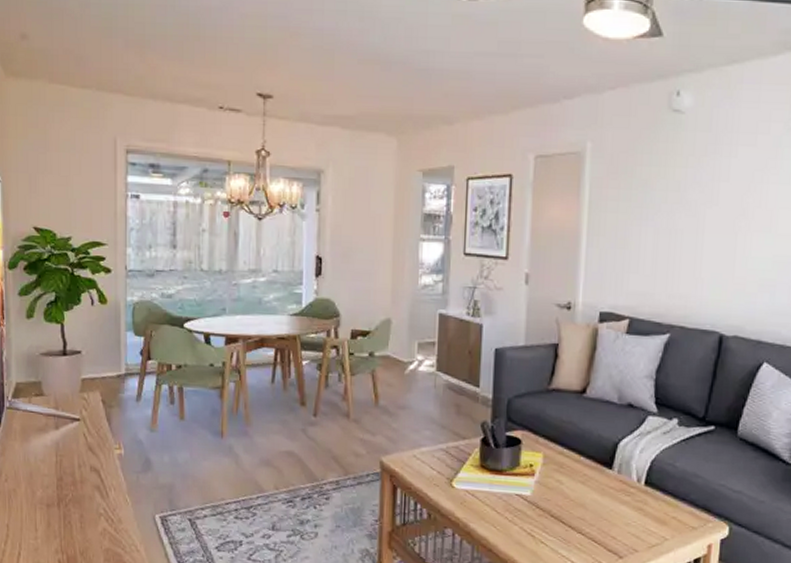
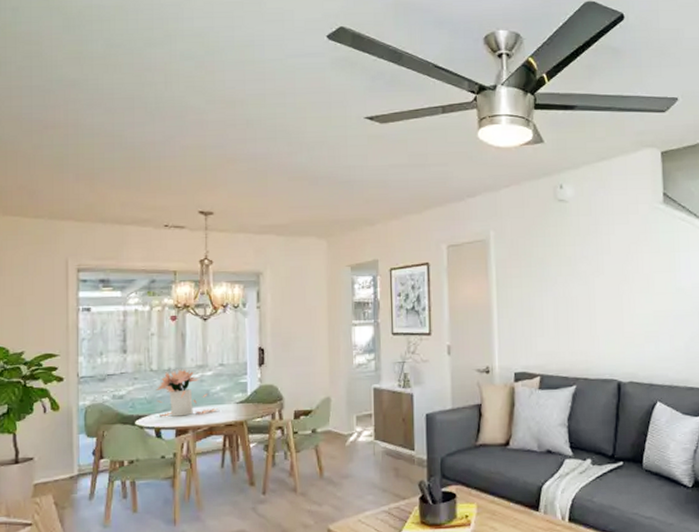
bouquet: none [205,271,271,324] -> present [155,369,219,417]

